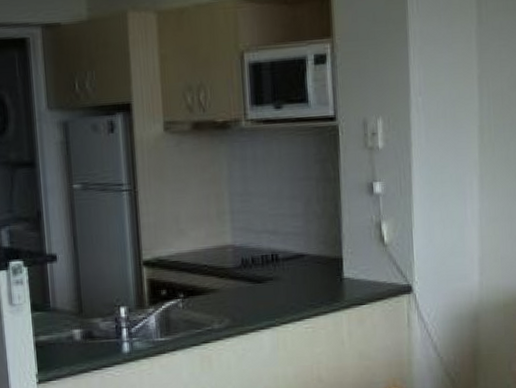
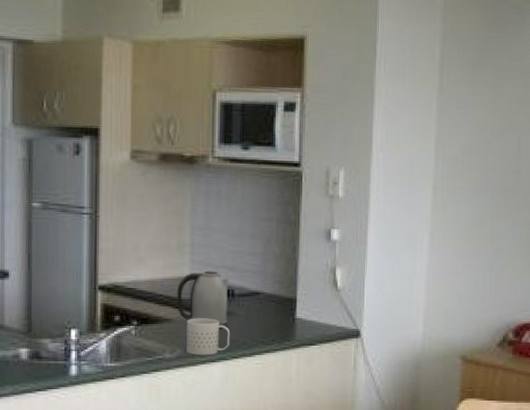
kettle: none [220,236,274,296] -> present [177,270,229,329]
mug: none [233,285,278,324] -> present [187,318,231,356]

